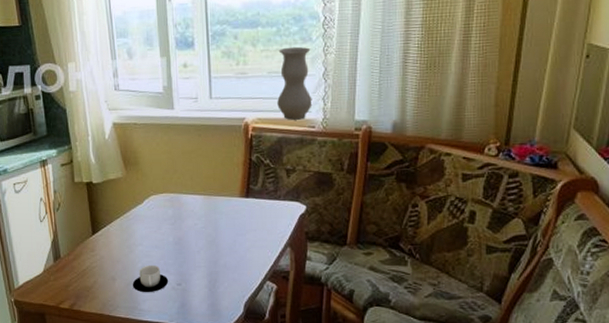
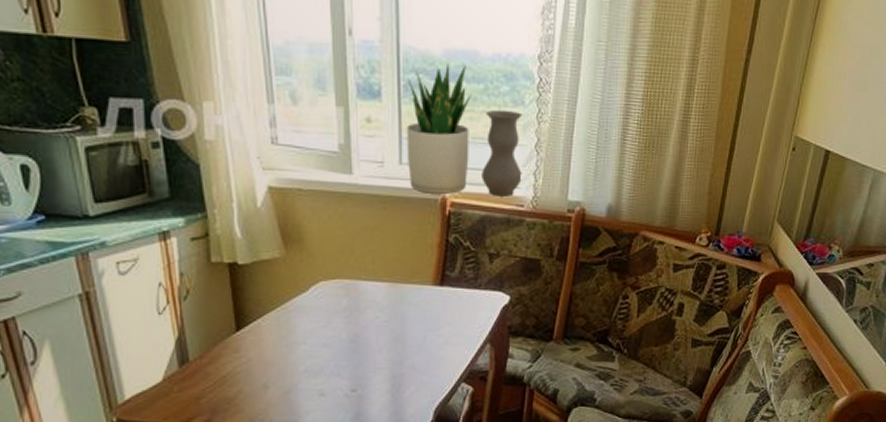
cup: present [132,264,169,293] -> none [291,367,341,403]
planter: none [214,13,267,121] -> present [406,63,472,194]

